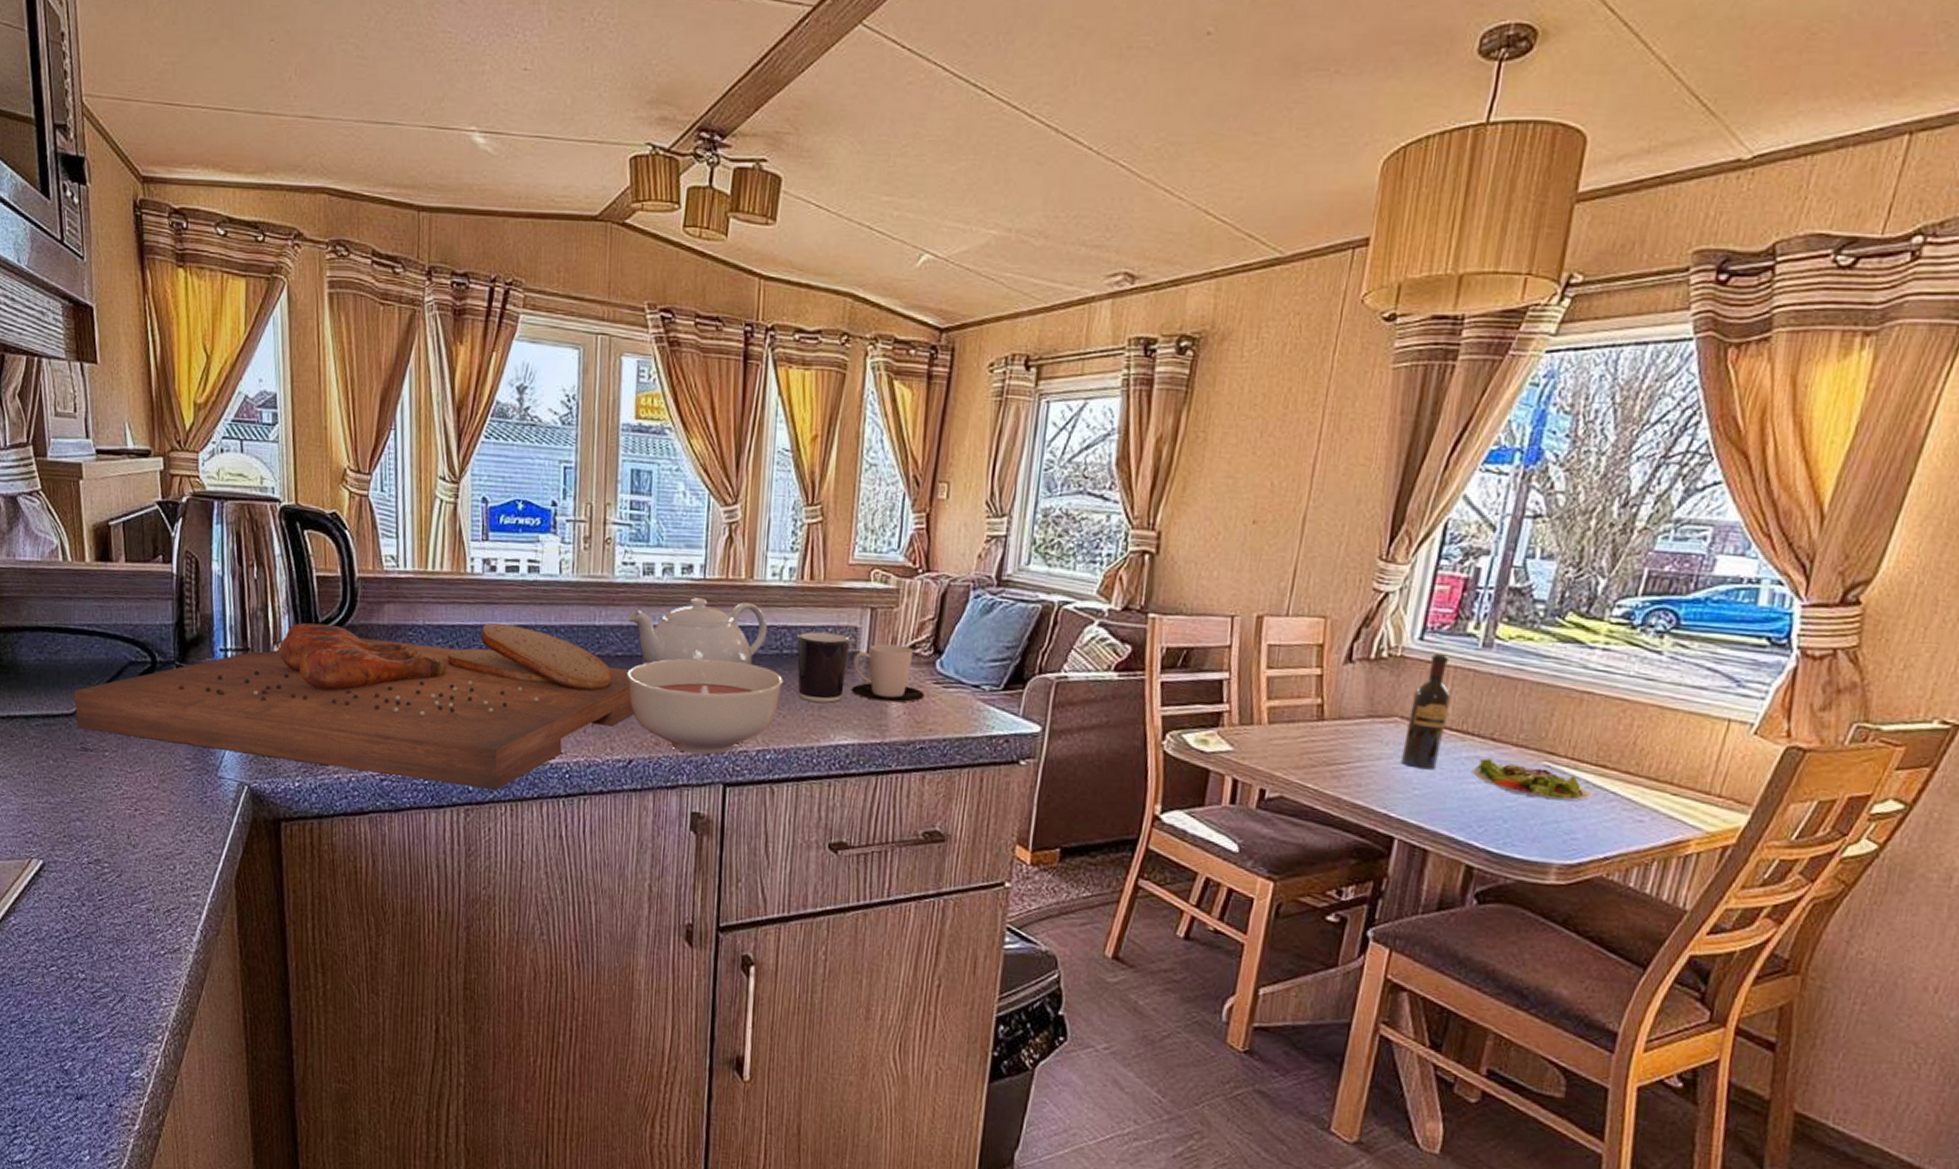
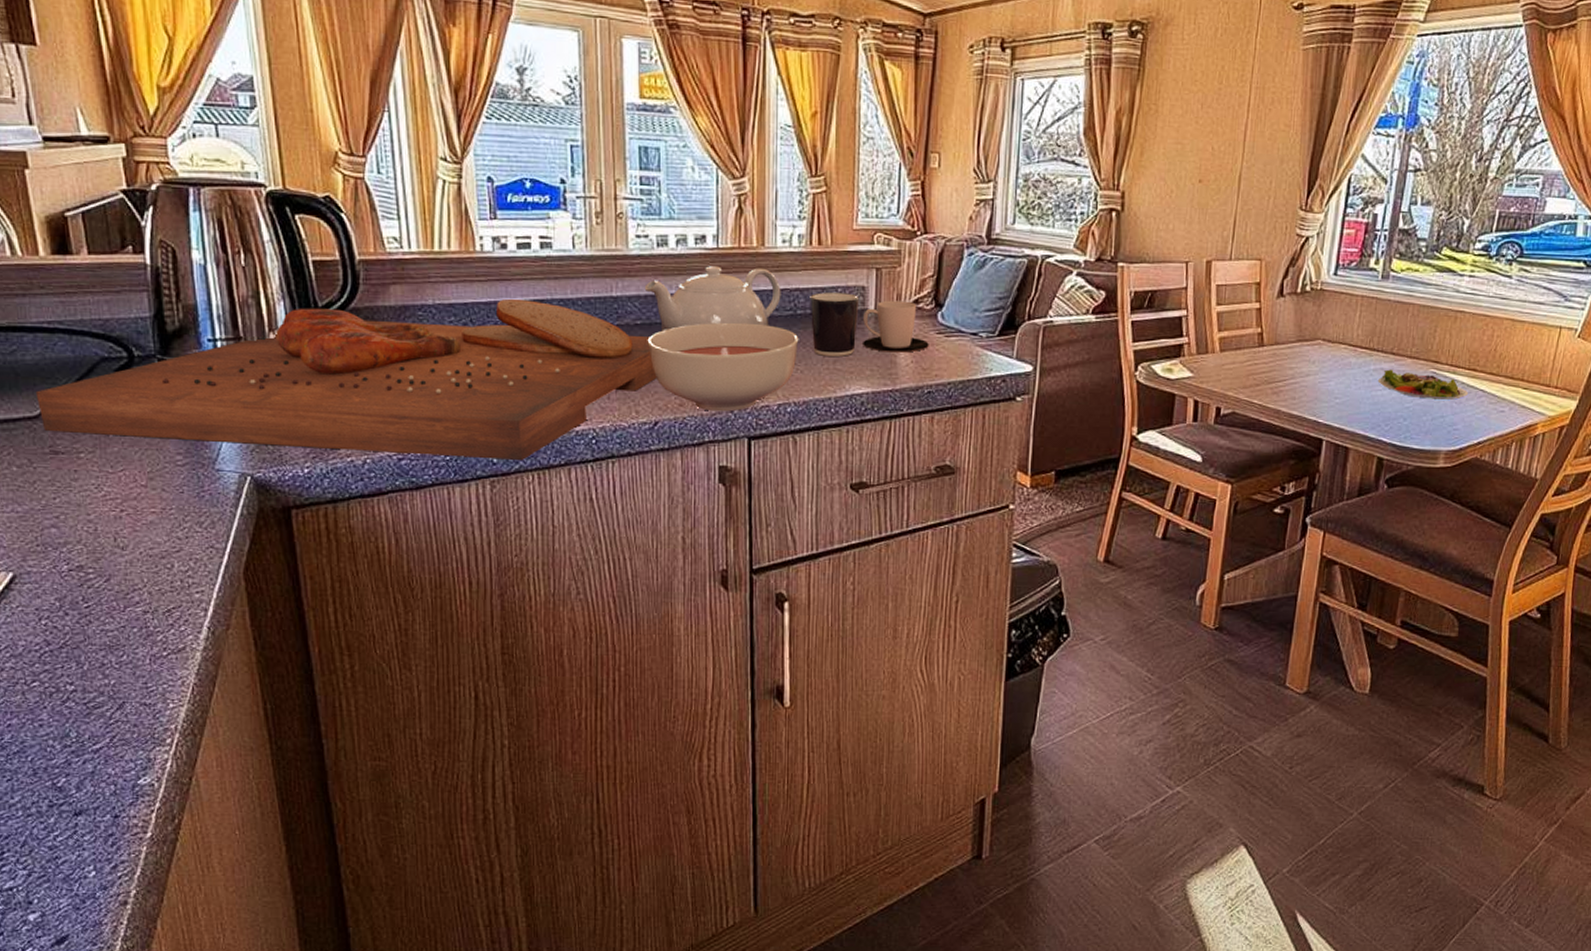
wine bottle: present [1400,653,1451,770] -> none [1324,286,1360,382]

